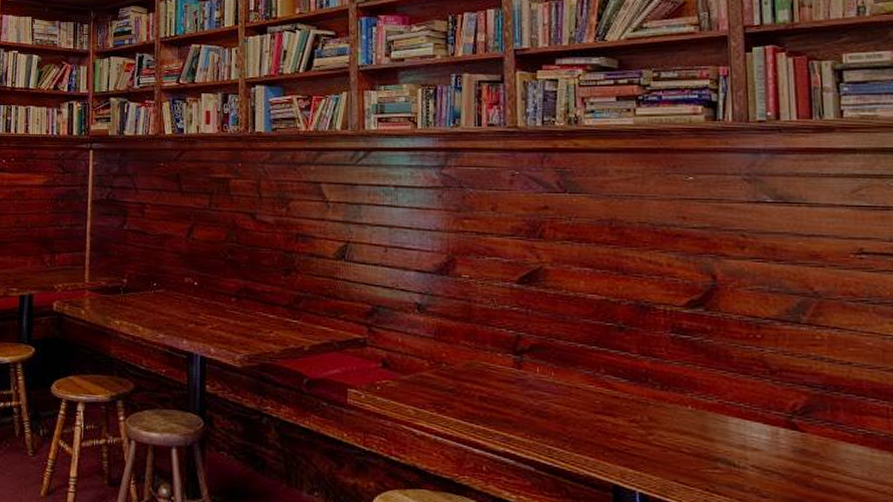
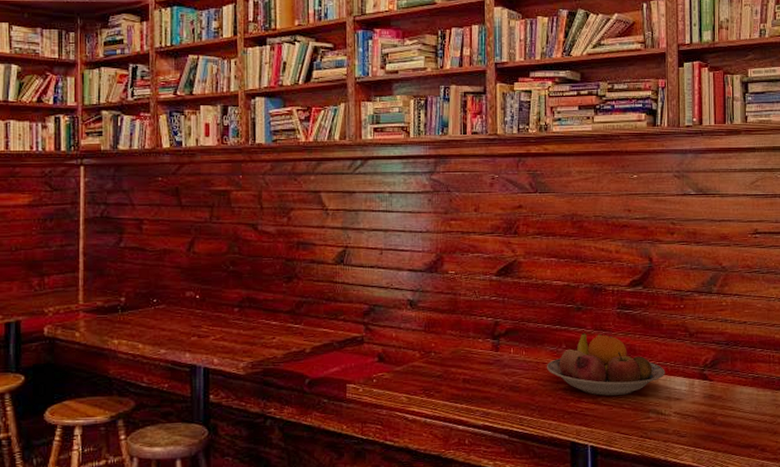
fruit bowl: none [580,357,738,437] -> present [546,332,665,396]

